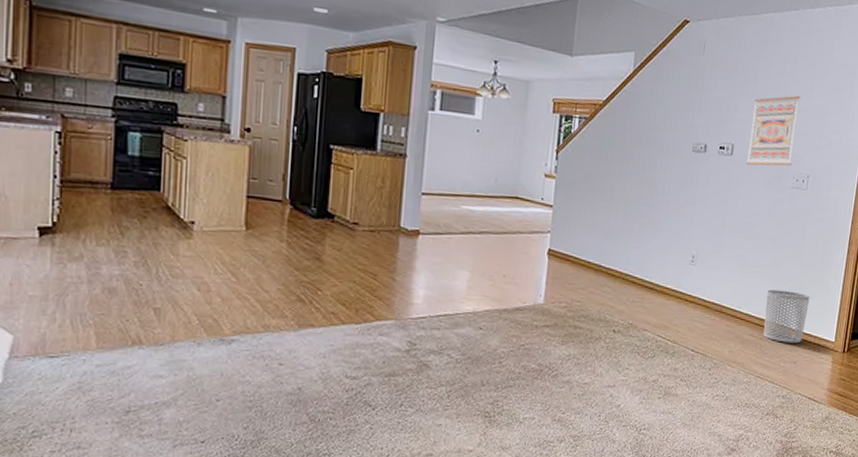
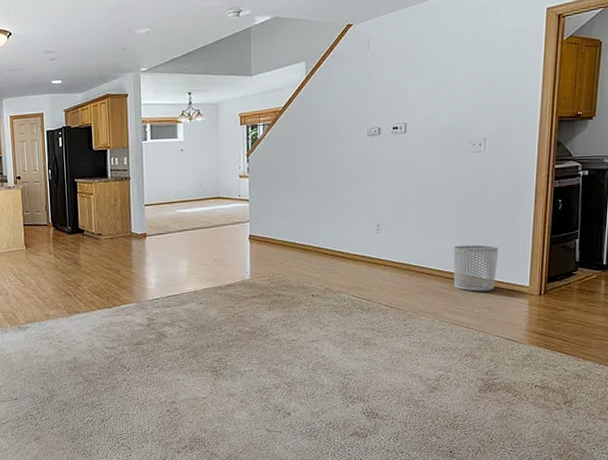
wall art: present [746,95,801,166] -> none [421,68,470,139]

